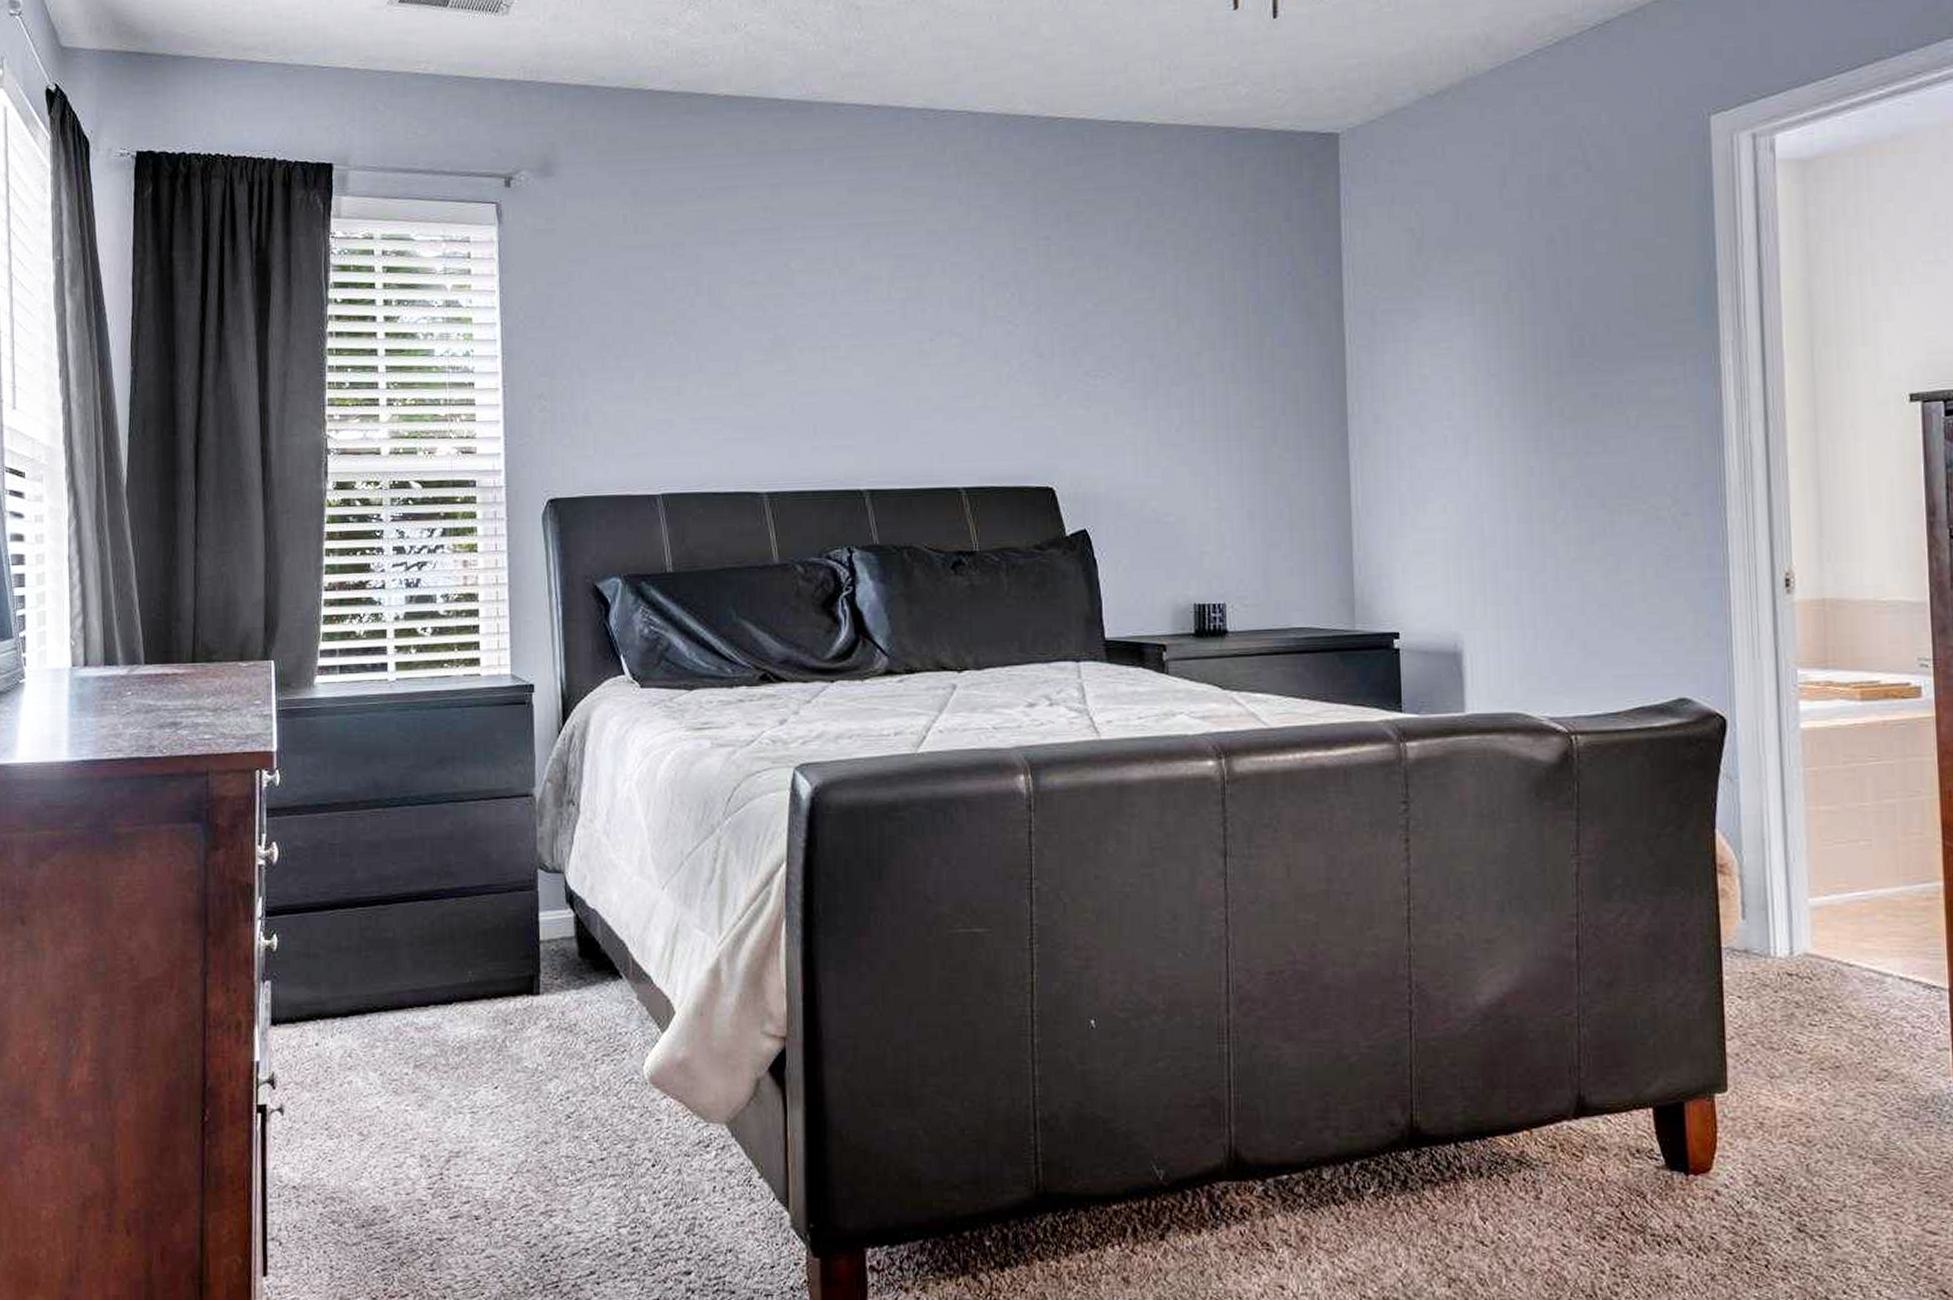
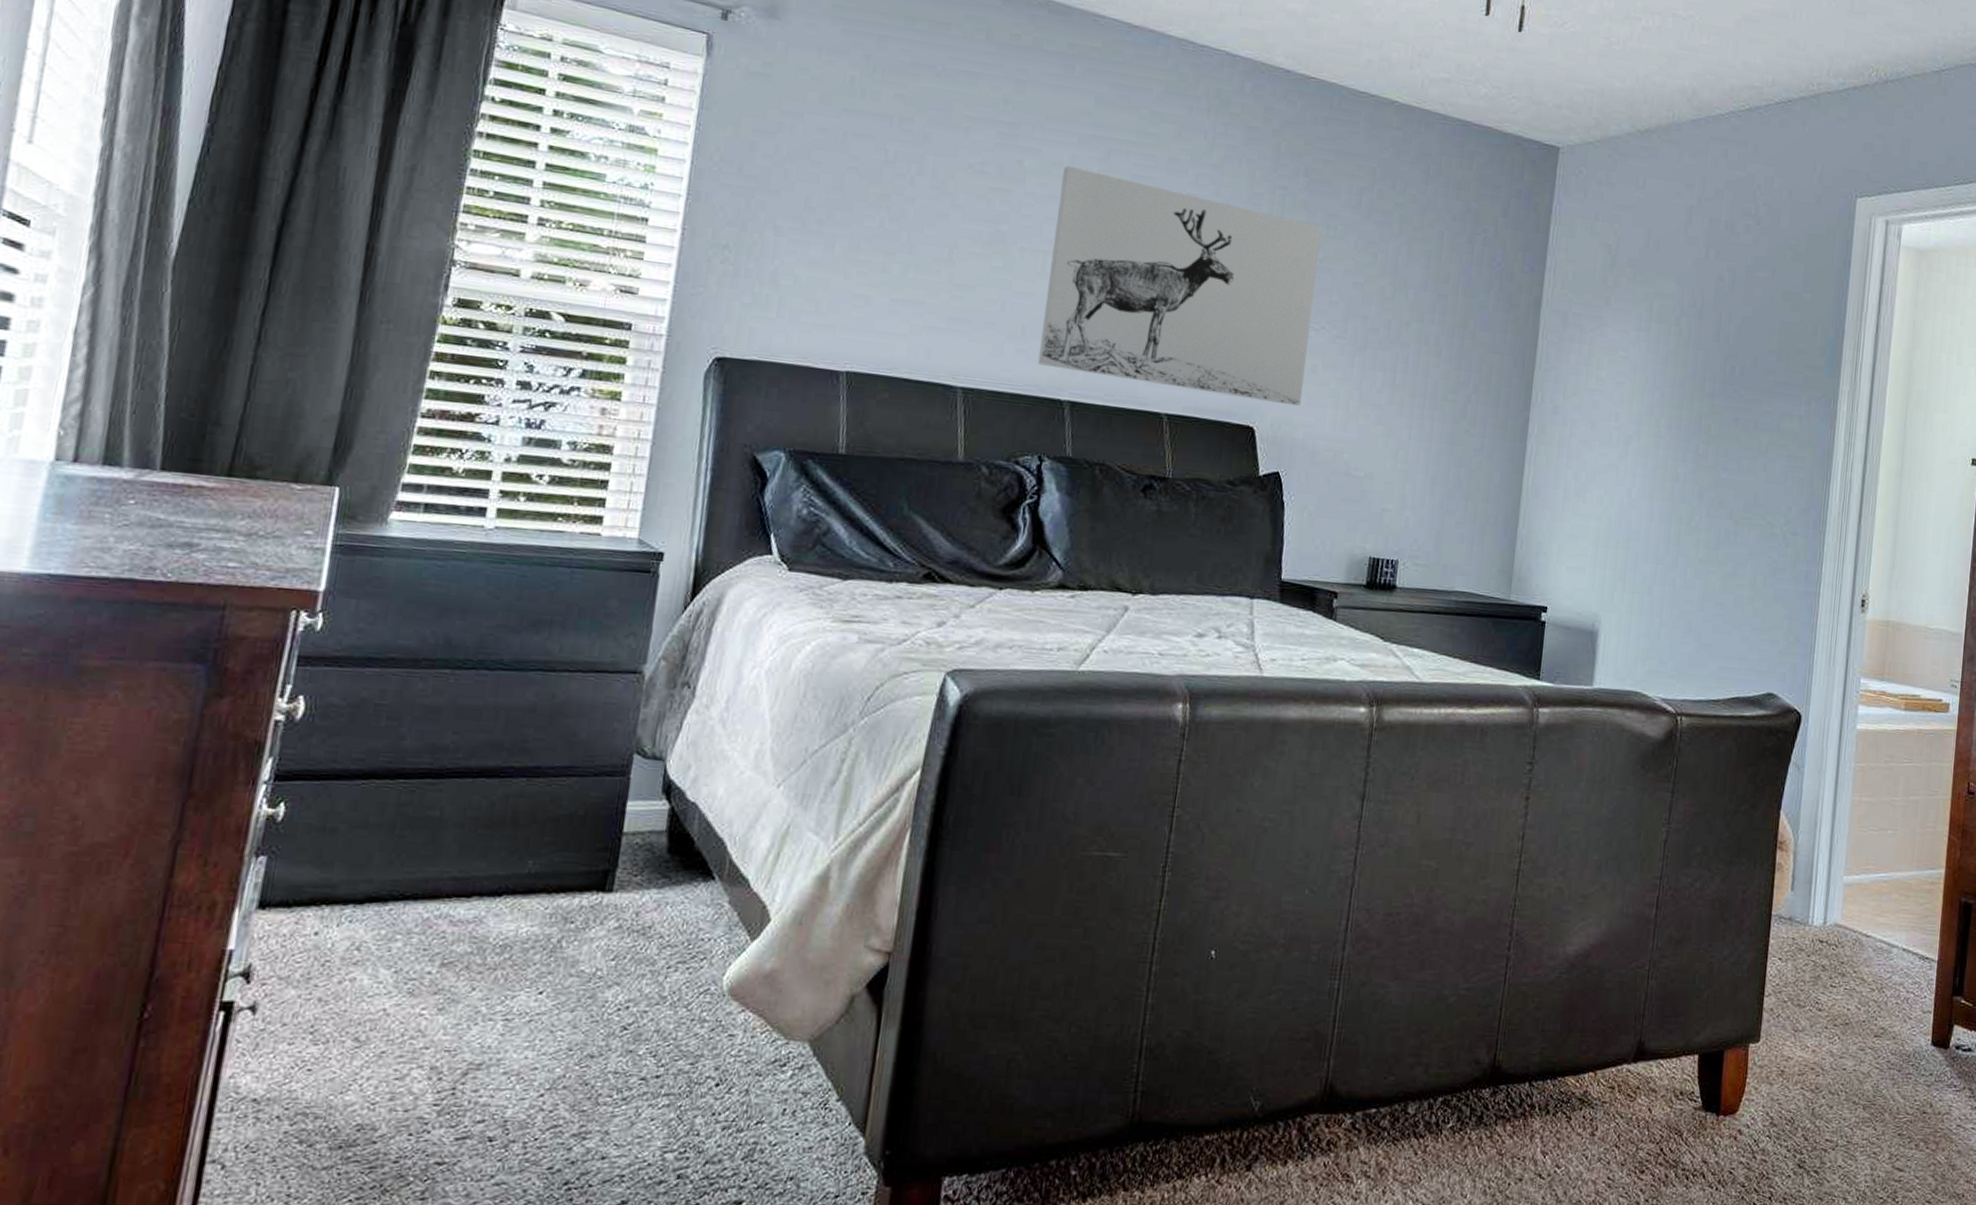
wall art: none [828,258,1098,460] -> present [1037,165,1322,406]

